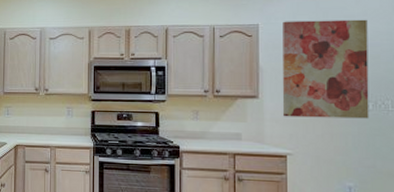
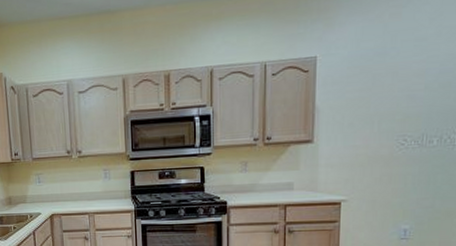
wall art: present [282,19,369,119] -> none [338,40,441,161]

